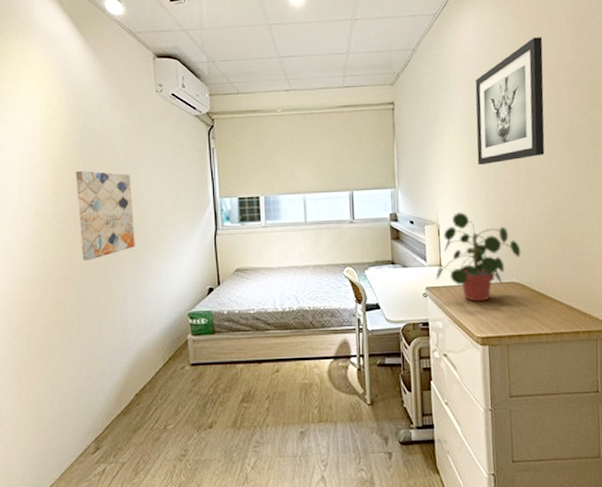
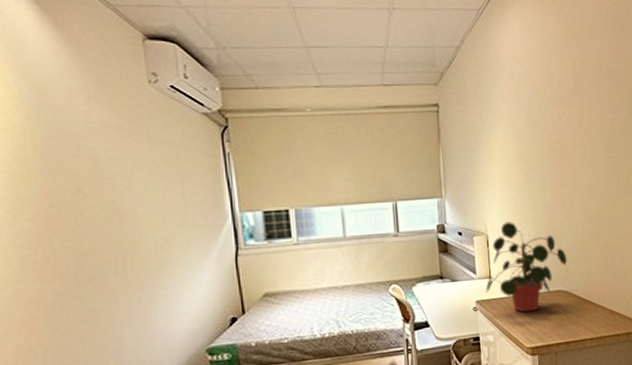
wall art: present [76,170,135,261] -> none [40,180,131,295]
wall art: present [475,37,545,166] -> none [521,41,588,173]

